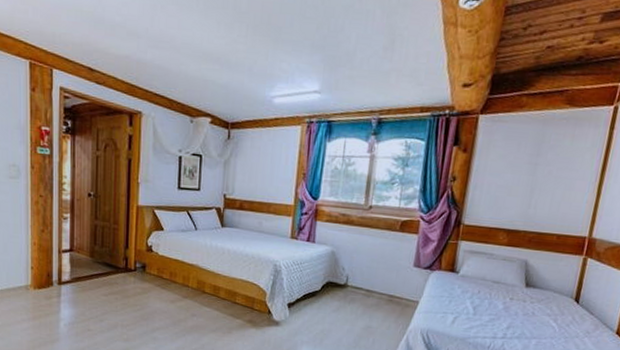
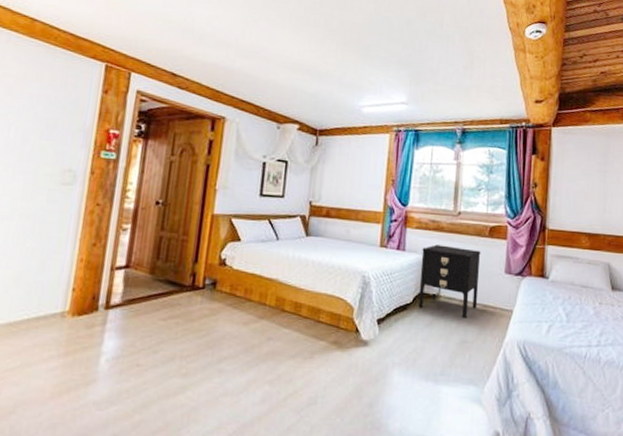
nightstand: none [327,237,391,308] -> present [419,244,481,319]

